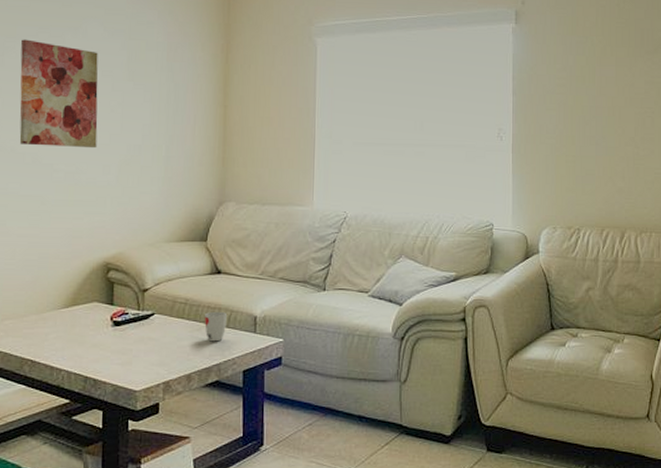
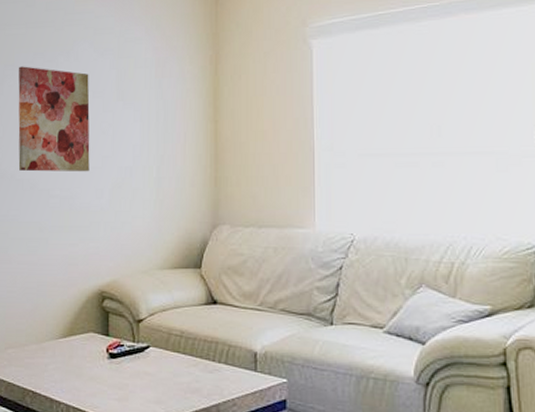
cup: present [204,311,227,342] -> none [201,345,224,380]

